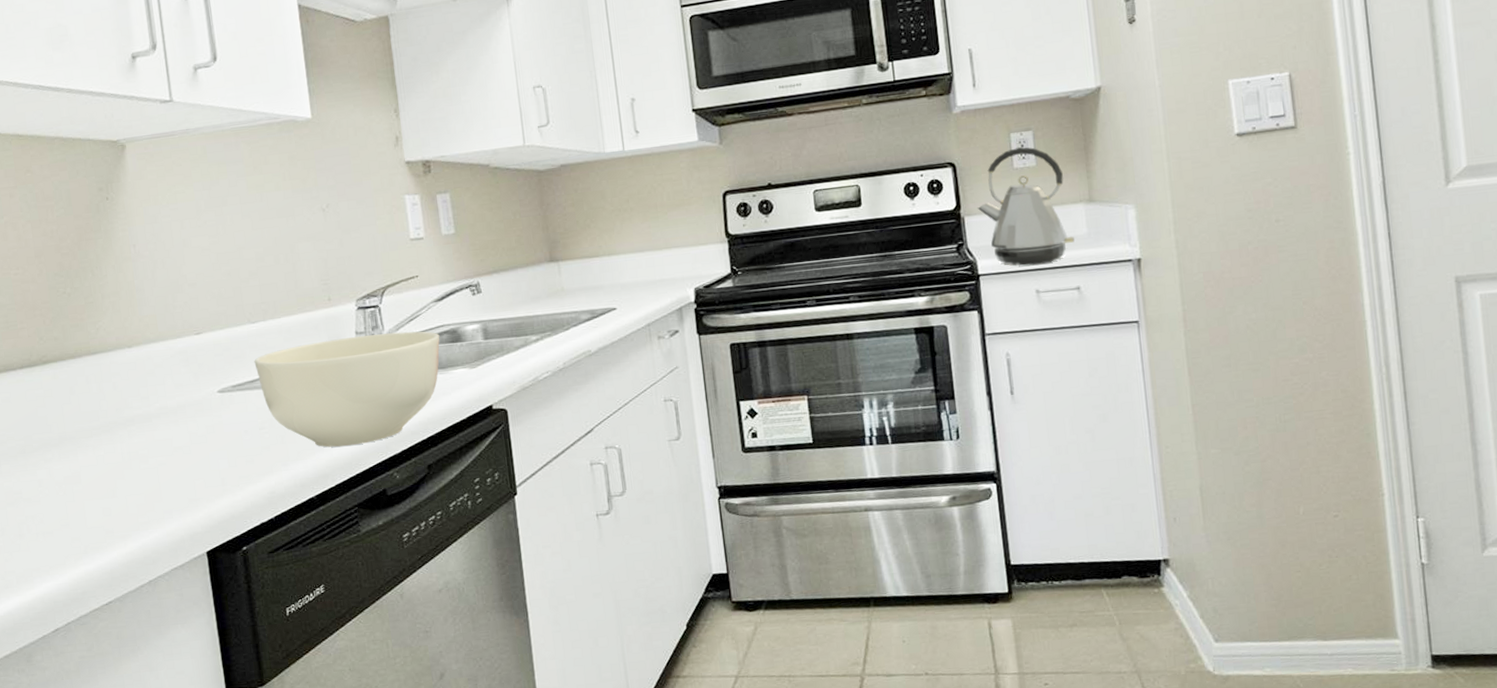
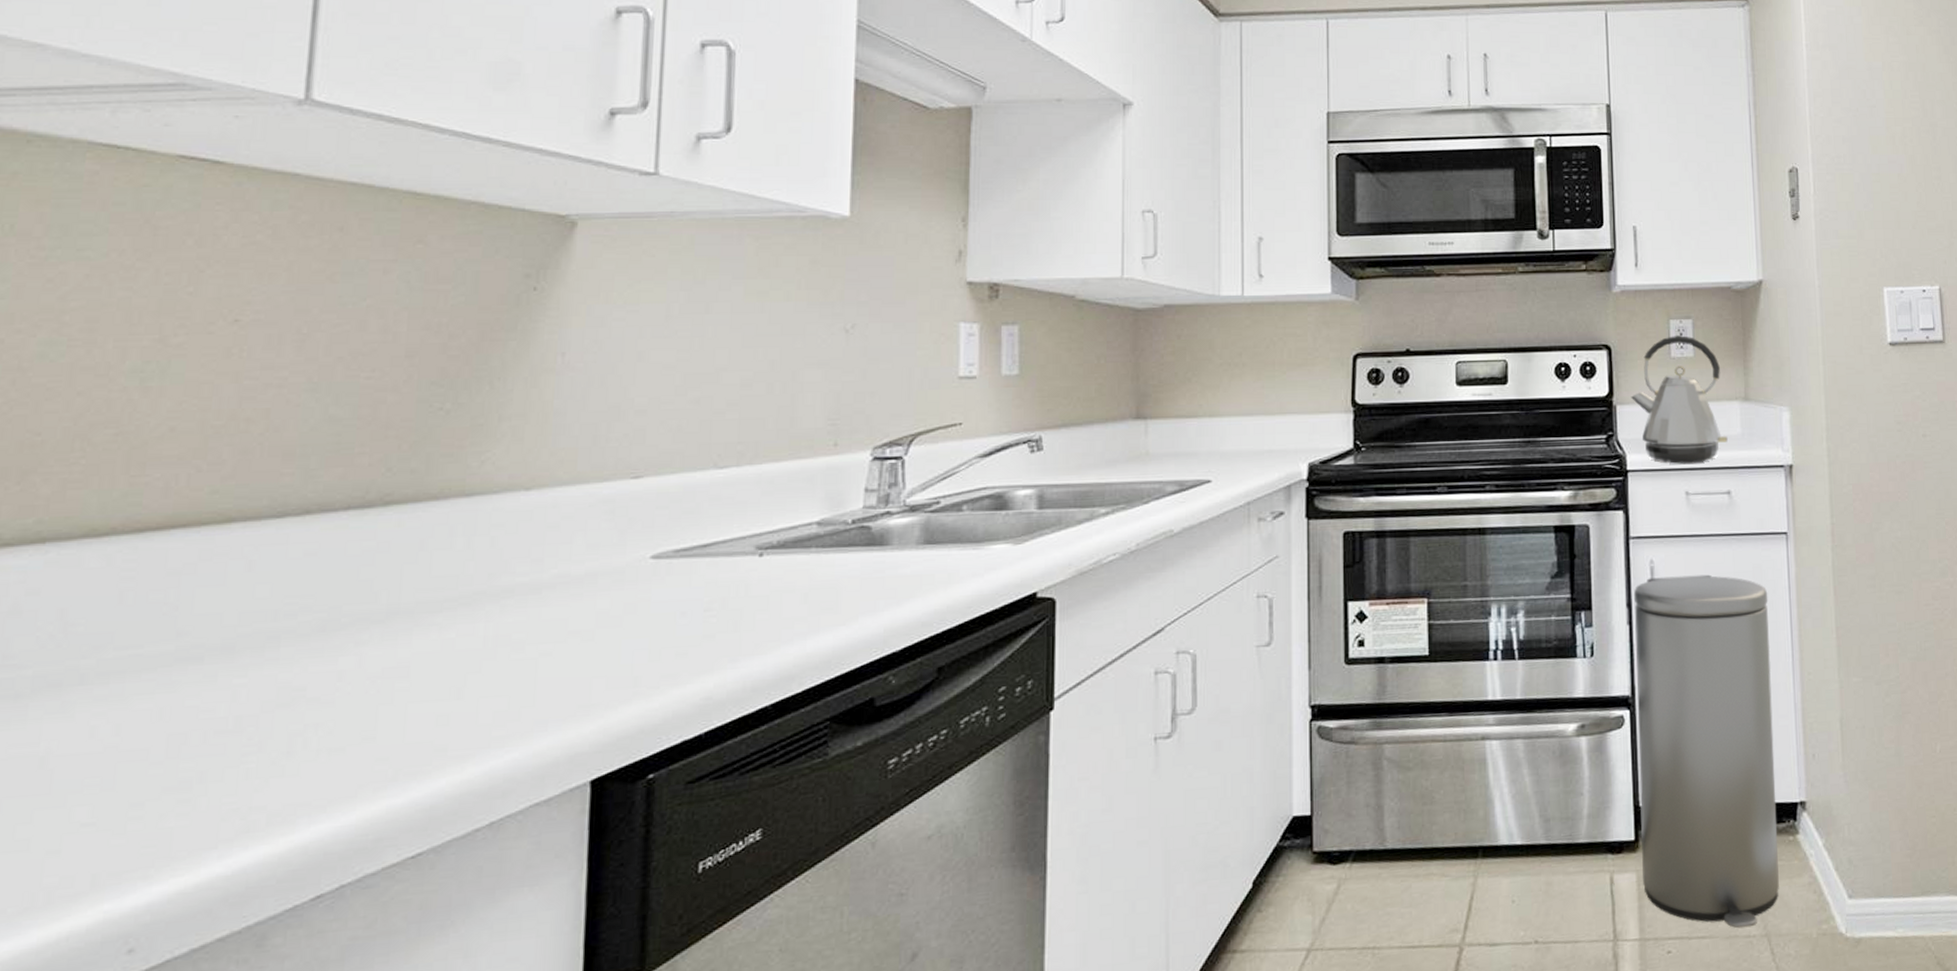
bowl: present [254,331,440,448] -> none [712,492,980,640]
pedal bin: none [992,363,1147,666] -> present [1633,574,1779,929]

